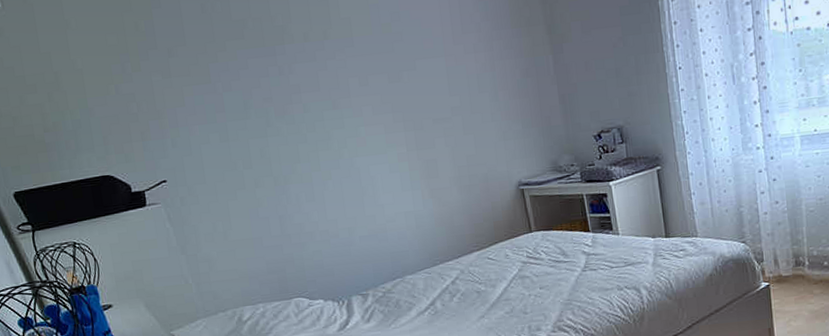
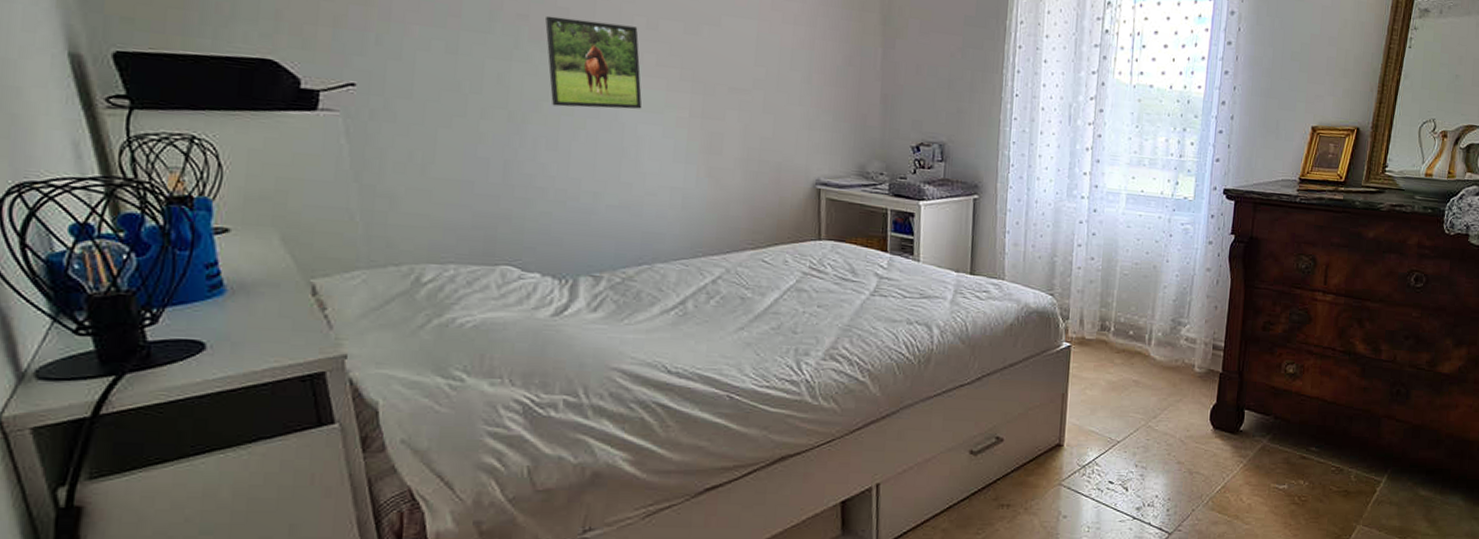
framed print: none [284,86,370,166] -> present [545,15,642,109]

